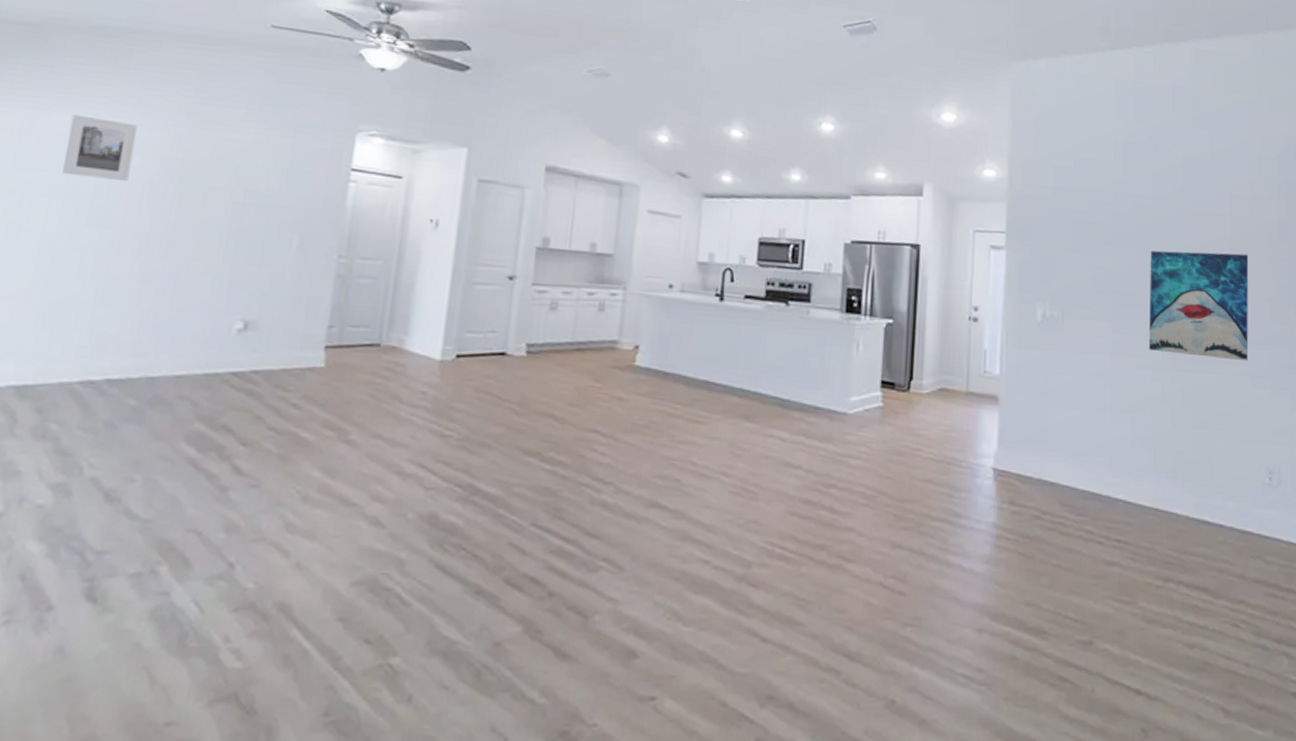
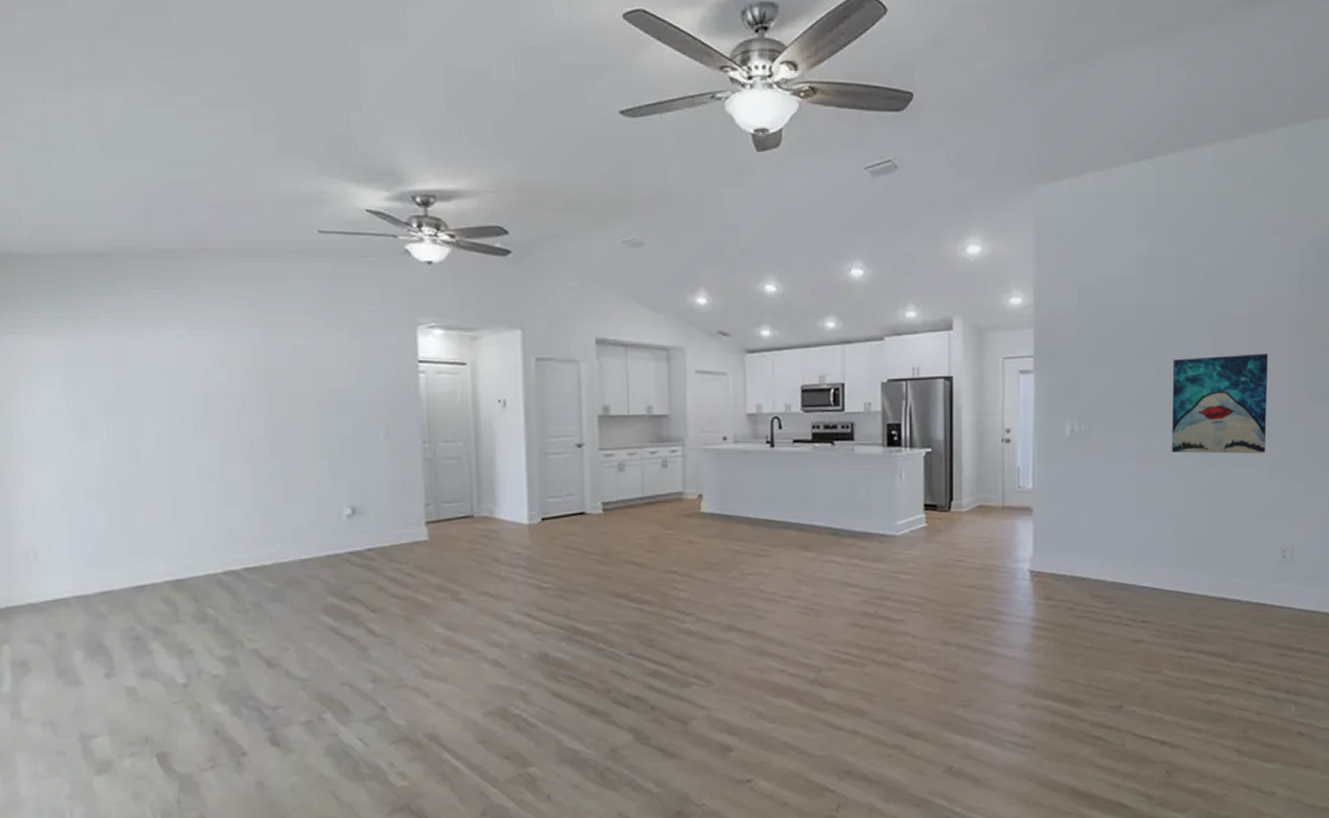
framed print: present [63,114,138,182] -> none [158,337,222,395]

